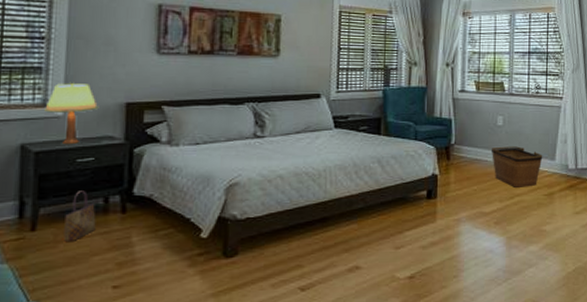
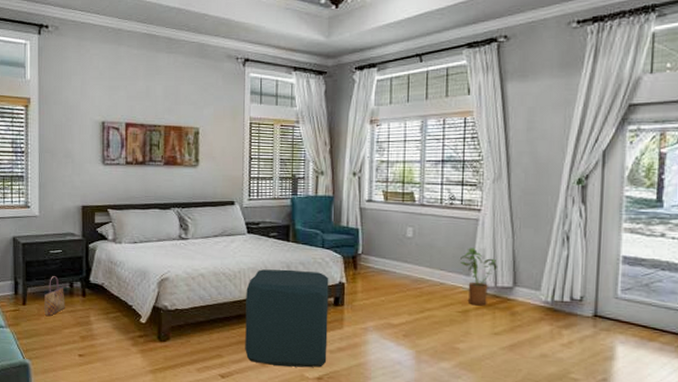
table lamp: present [44,82,98,145] -> none [27,188,62,239]
pouf: none [329,164,422,270] -> present [245,269,329,368]
bicycle basket: present [491,146,543,187] -> none [399,258,457,302]
house plant: none [546,133,577,188] -> present [460,248,497,306]

